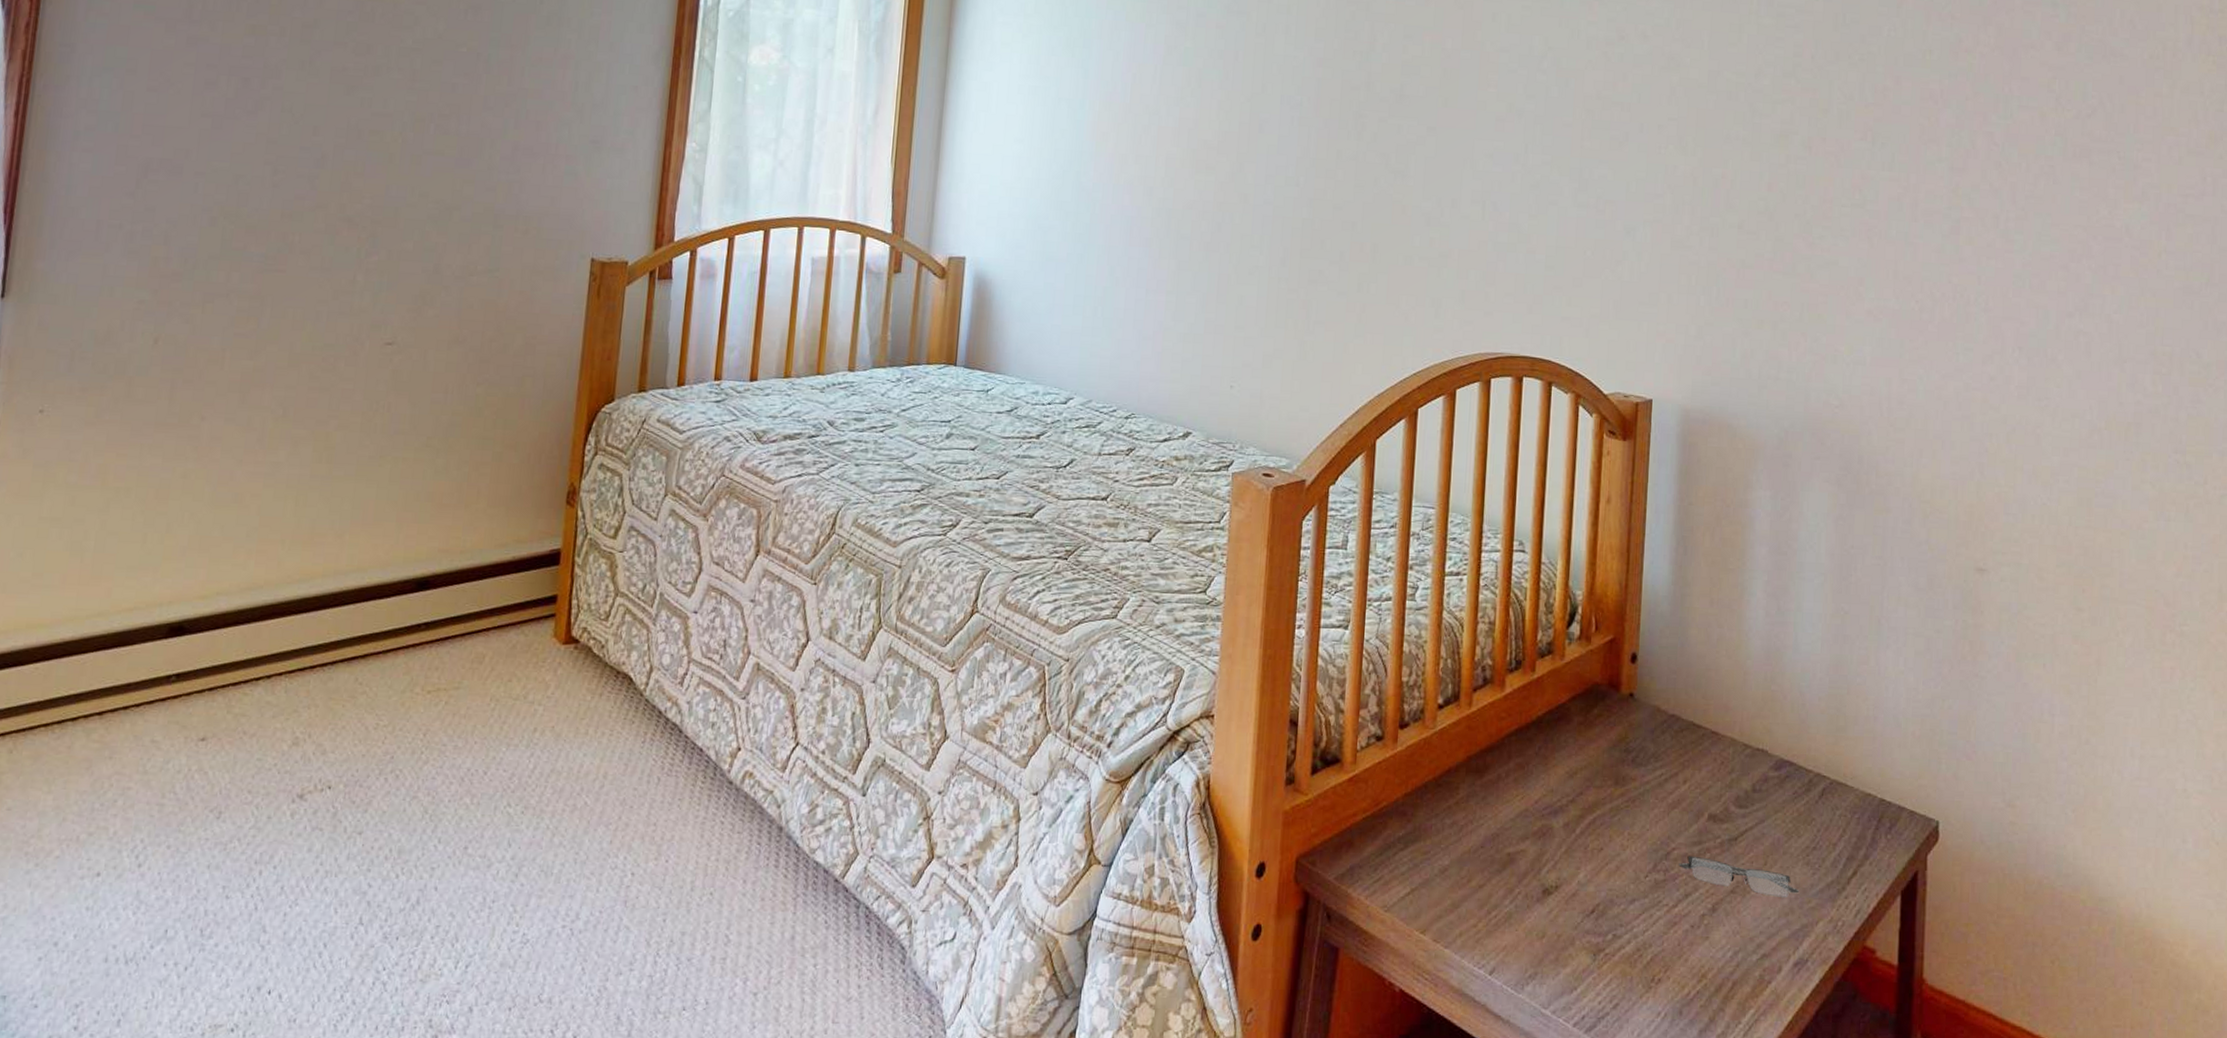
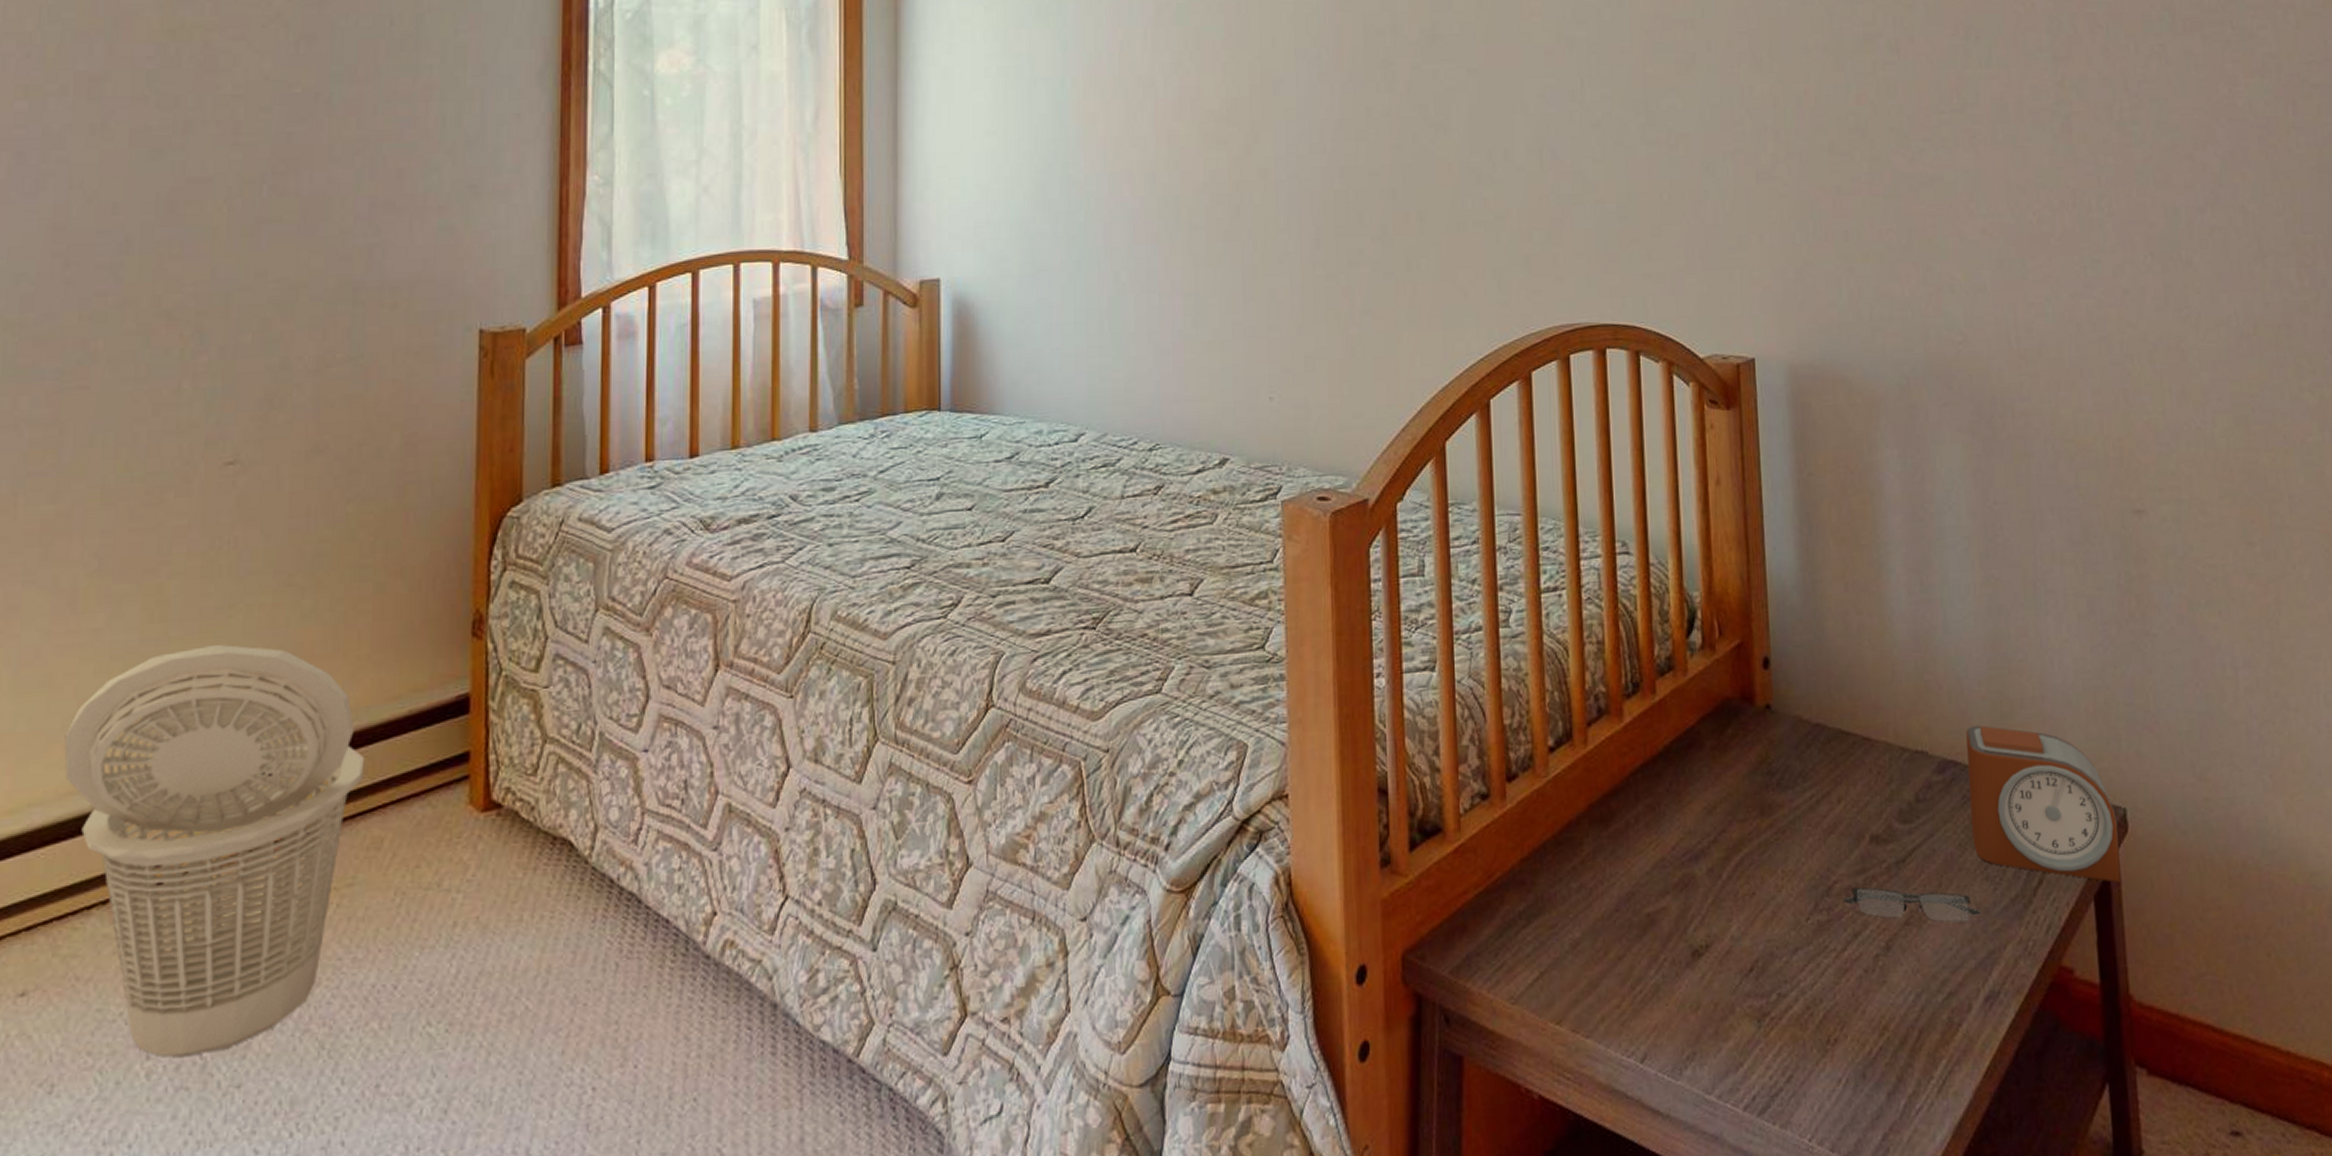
laundry basket: none [246,485,476,805] -> present [64,644,365,1058]
alarm clock: none [1798,734,1930,883] -> present [1966,725,2121,883]

